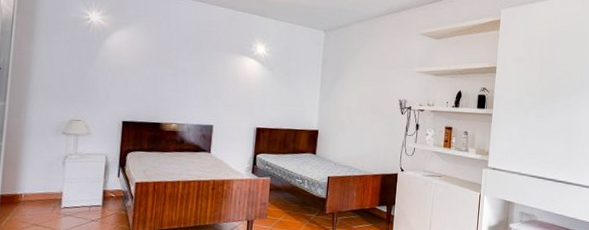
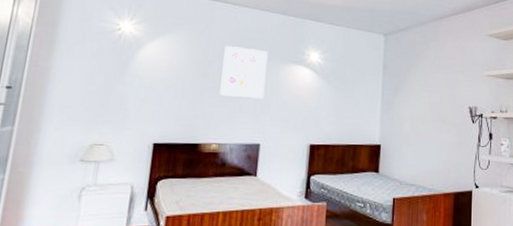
wall art: none [178,37,220,86] -> present [220,46,268,99]

